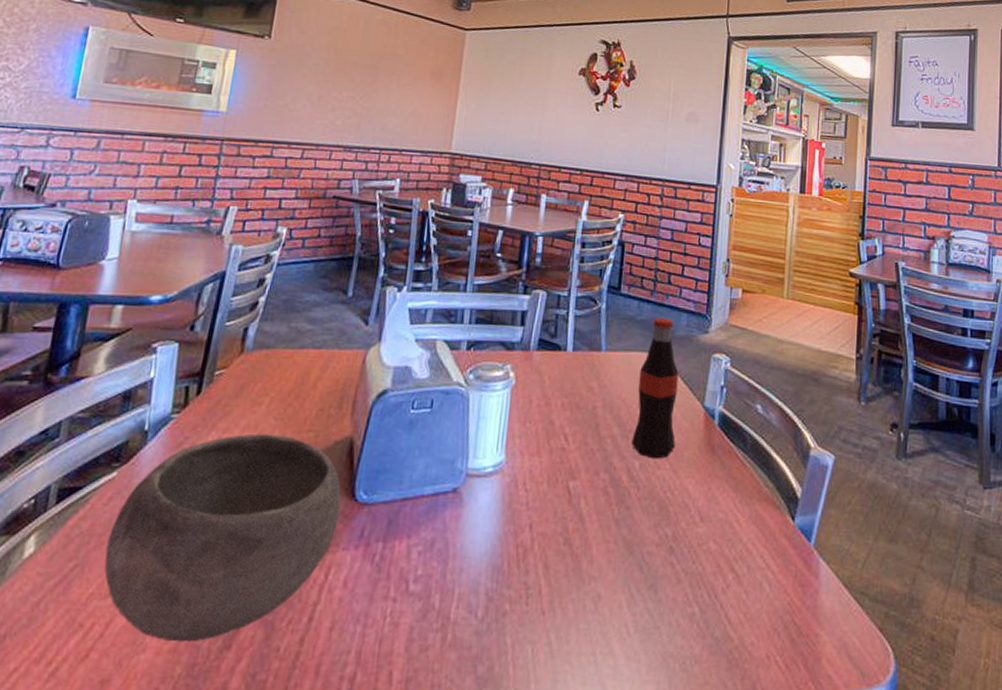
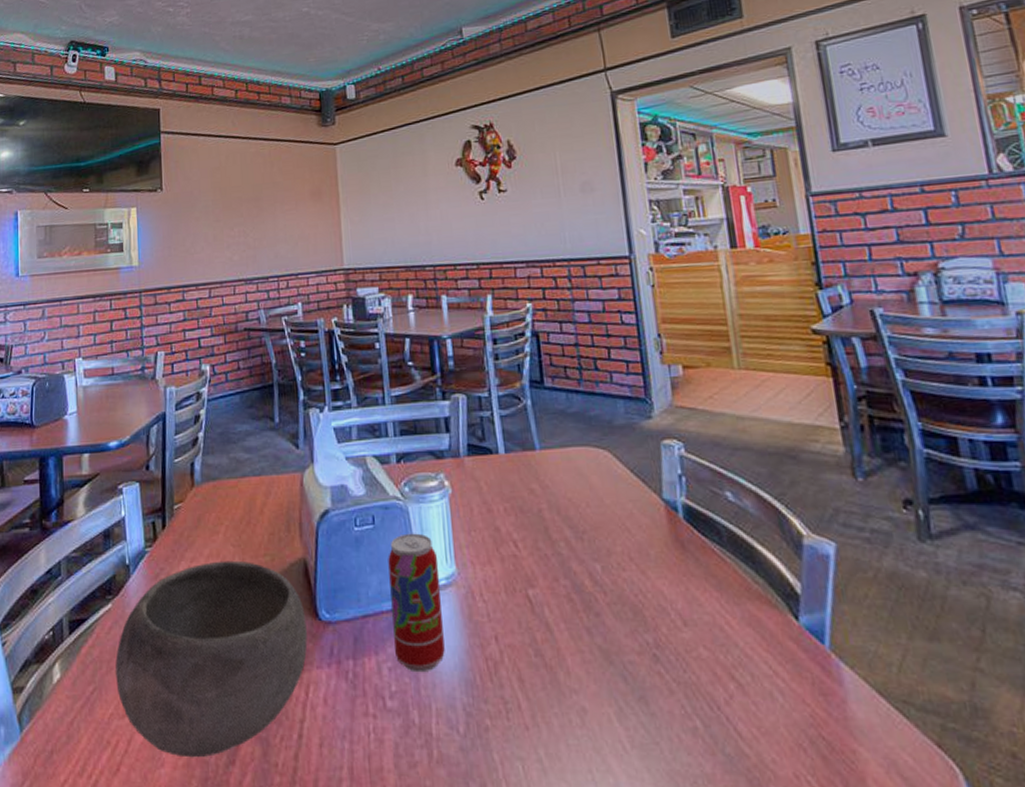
beverage can: none [428,420,490,558] -> present [388,533,445,673]
bottle: present [631,317,679,459] -> none [582,407,638,560]

